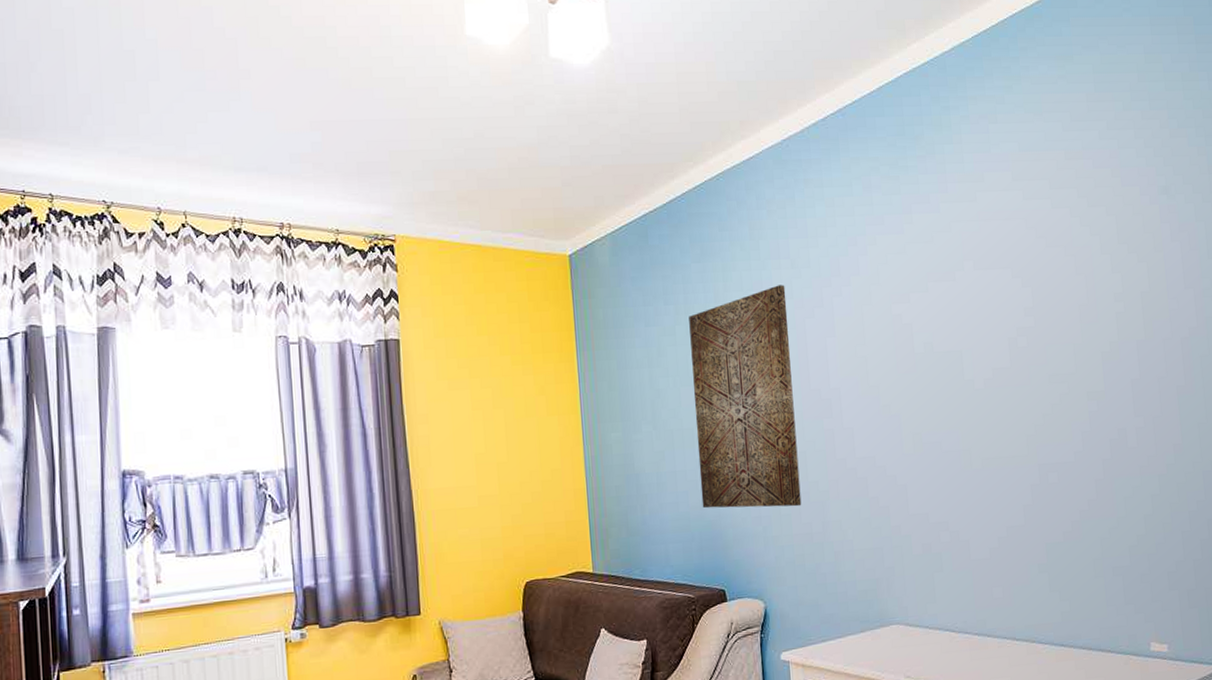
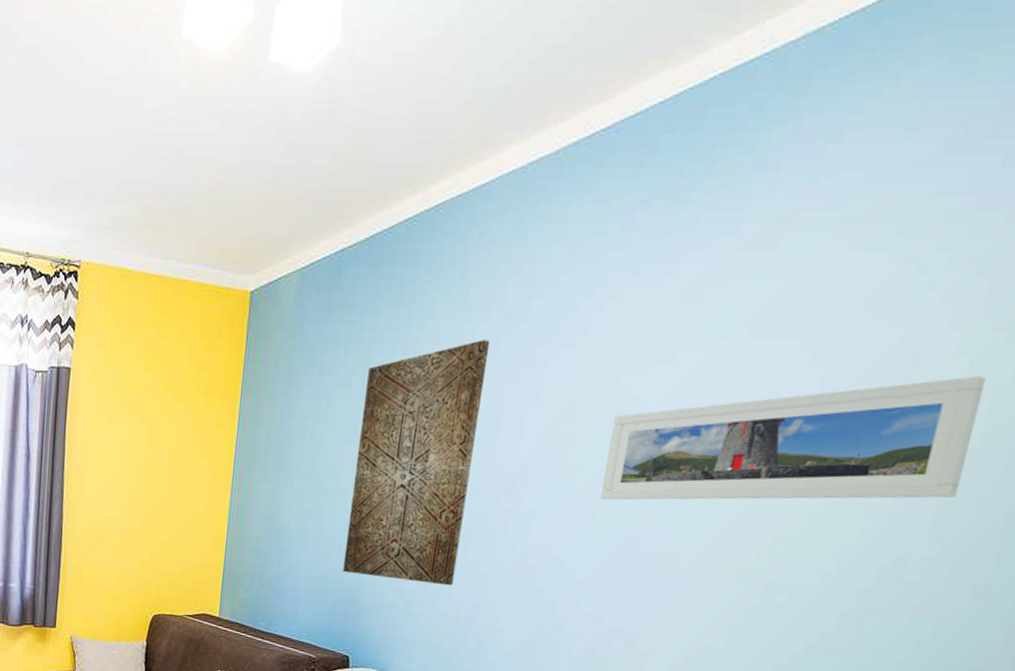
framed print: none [896,287,1142,411] -> present [601,376,987,500]

